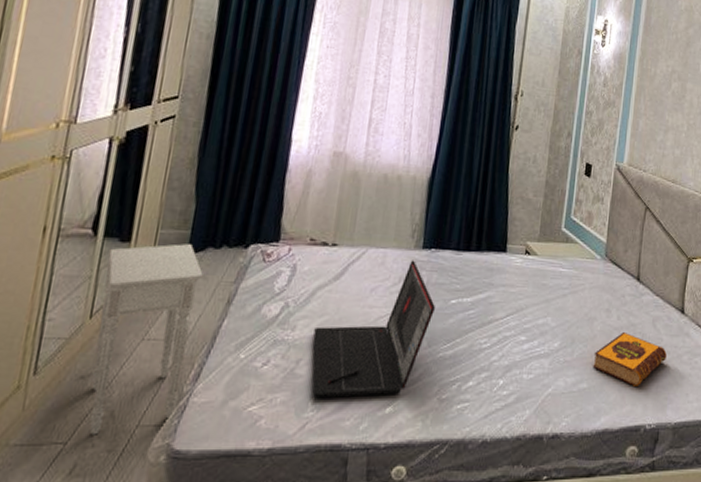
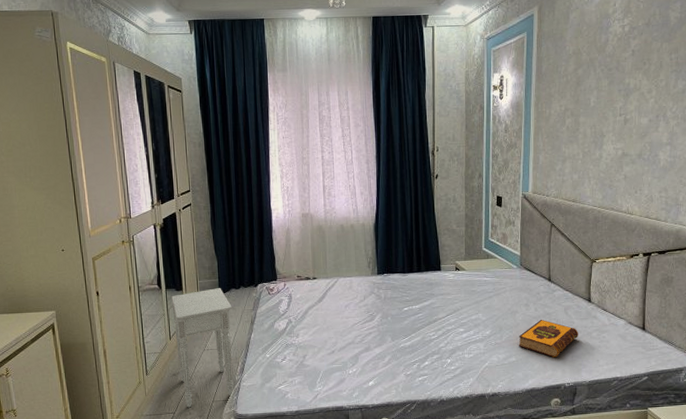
laptop: present [312,260,435,398] -> none [311,283,393,378]

